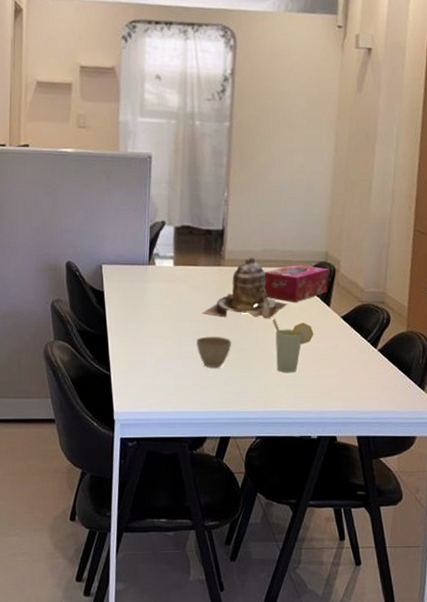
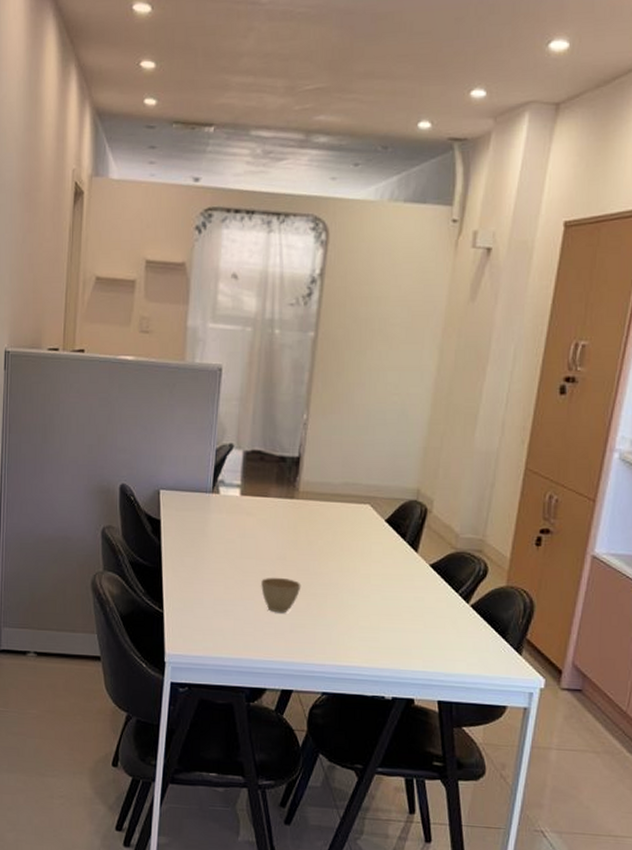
teapot: present [202,255,288,319] -> none [270,488,369,562]
tissue box: present [263,264,329,302] -> none [341,501,419,545]
cup: present [271,319,314,373] -> none [348,562,396,625]

